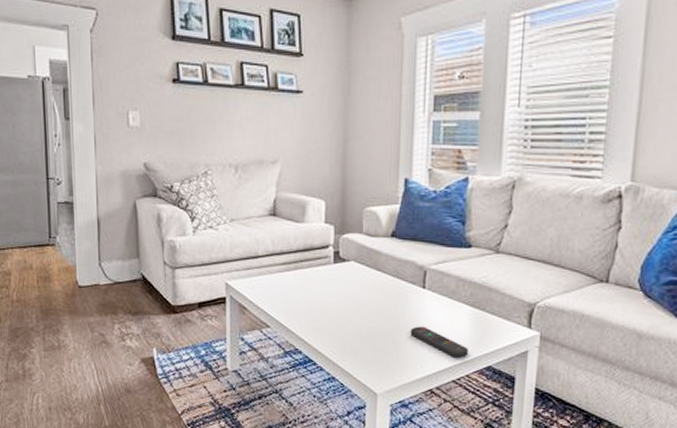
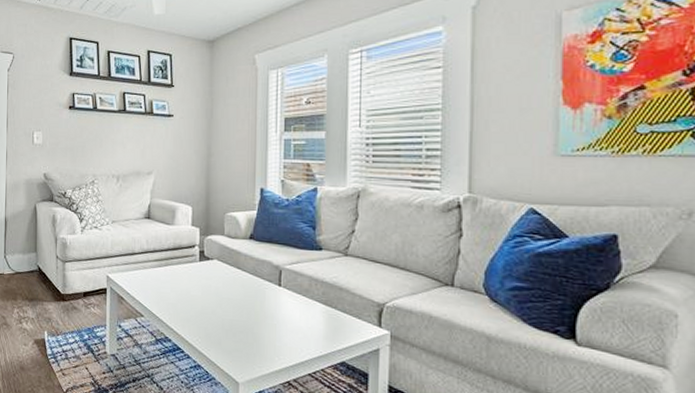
remote control: present [410,326,469,358] -> none [268,321,324,353]

